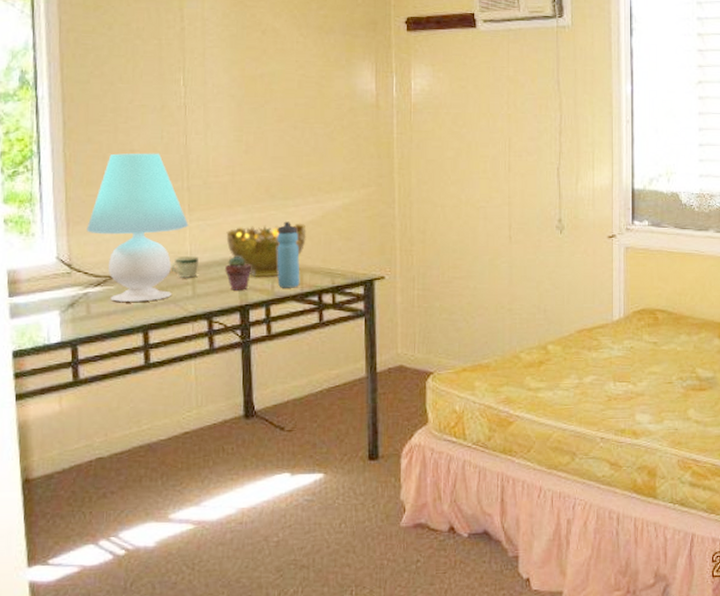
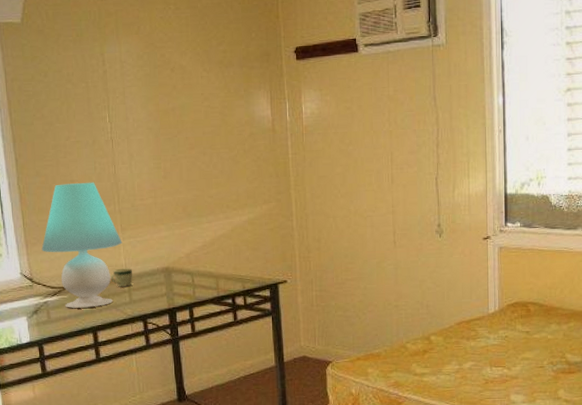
potted succulent: present [225,256,252,291] -> none [154,267,176,296]
decorative bowl: present [226,223,306,277] -> none [153,237,219,284]
water bottle: present [276,221,300,288] -> none [194,236,216,293]

